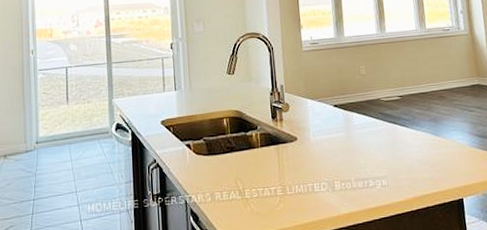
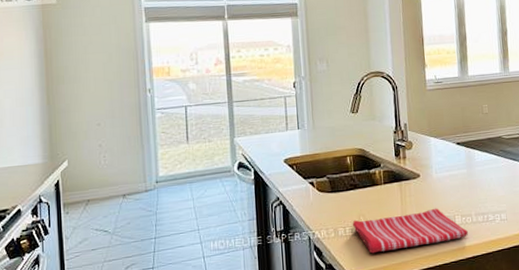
dish towel: none [228,172,348,220] -> present [352,208,468,254]

